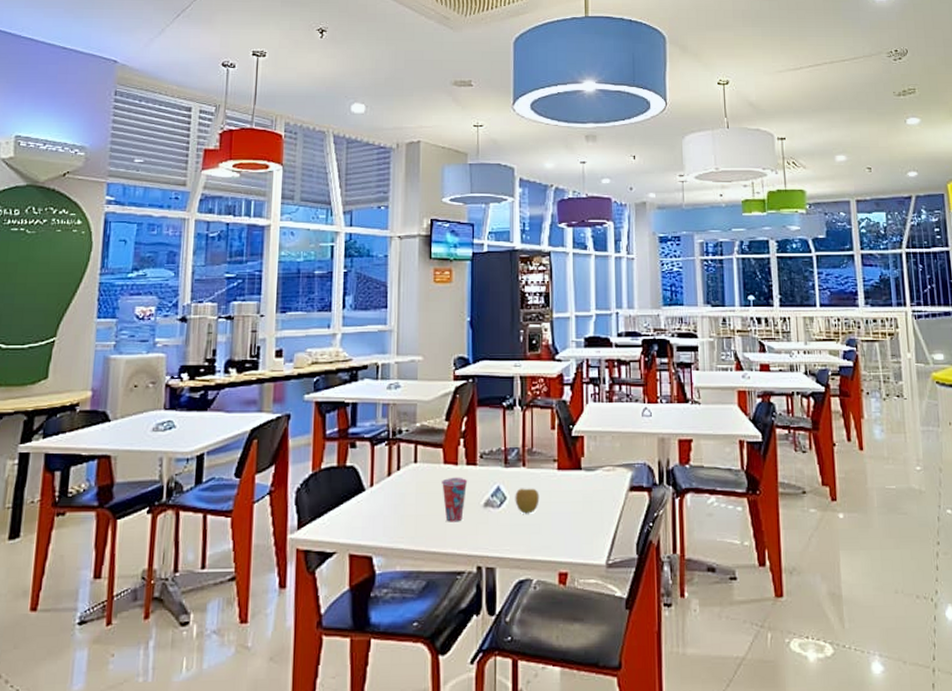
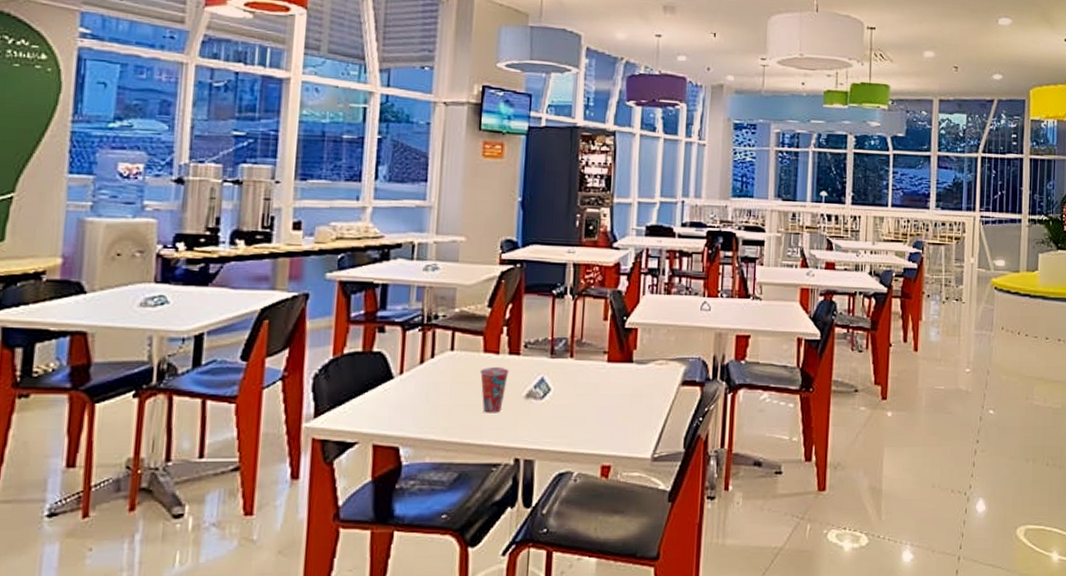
apple: present [515,488,540,514] -> none [559,380,586,406]

